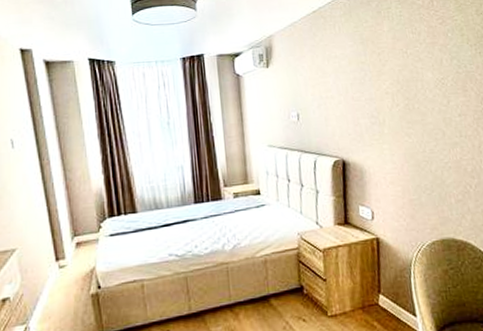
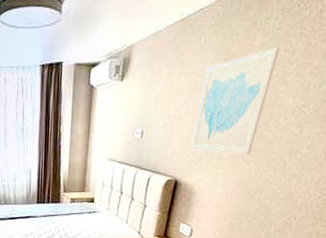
wall art: none [346,30,409,129] -> present [191,47,280,155]

